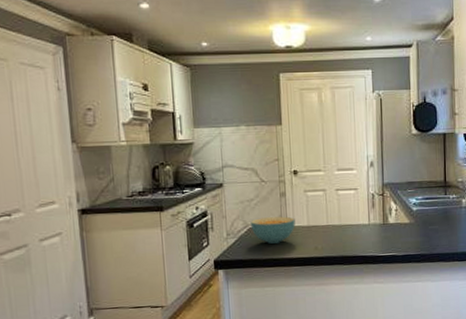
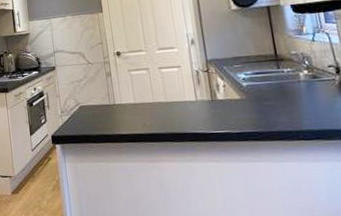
cereal bowl: present [250,216,295,244] -> none [81,95,123,121]

